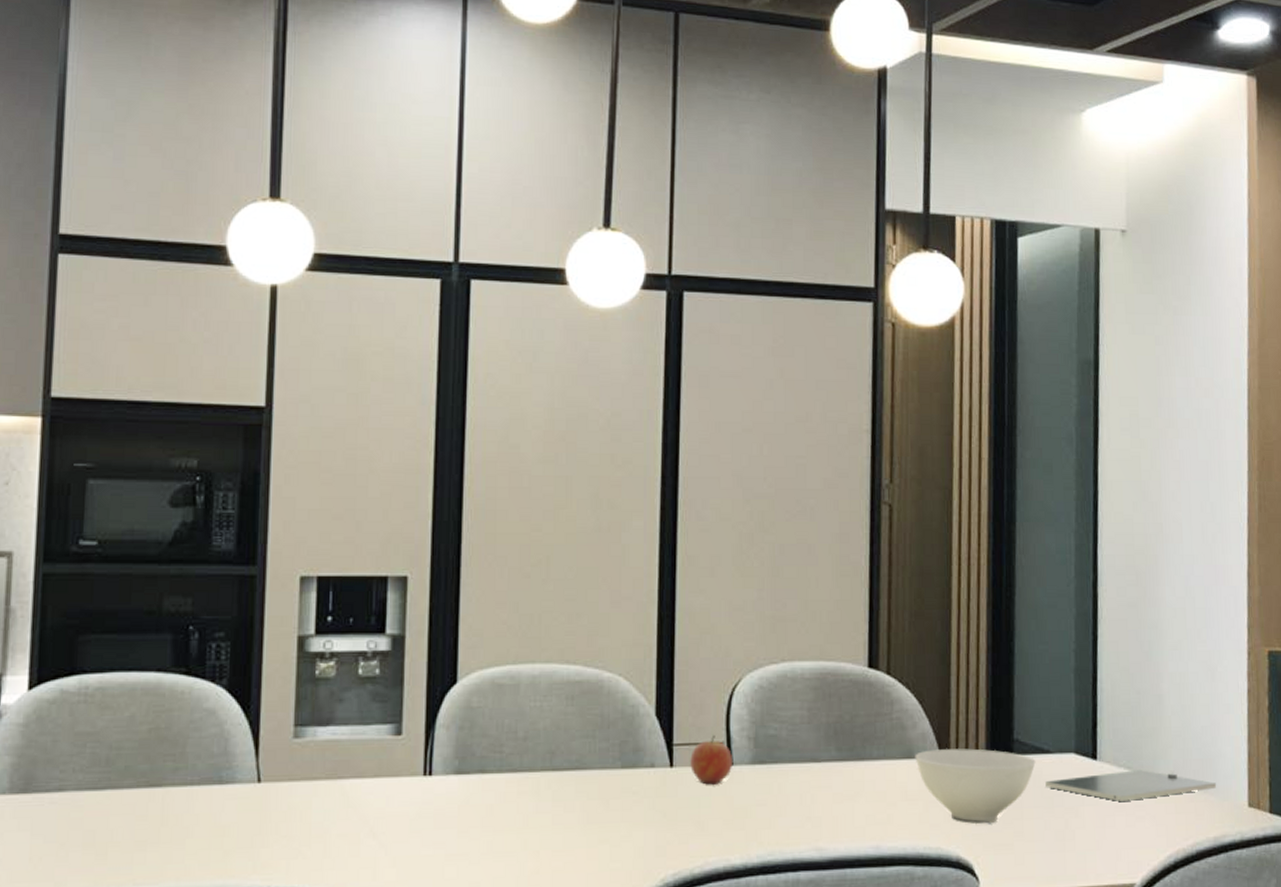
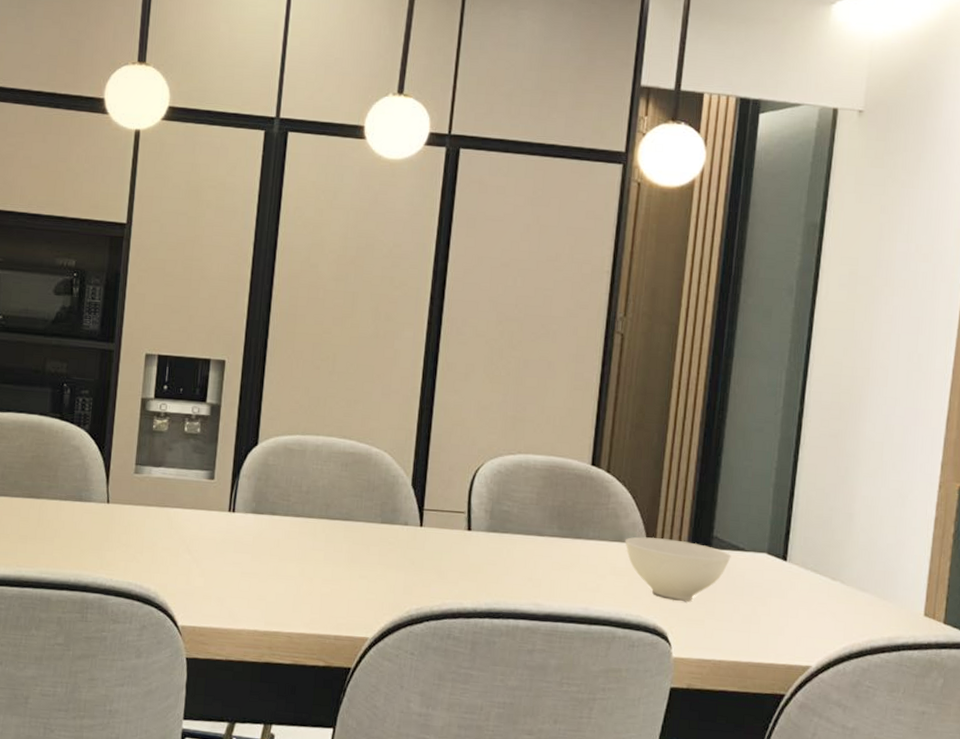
fruit: present [690,735,732,785] -> none [436,506,471,544]
tablet: present [1045,770,1217,803] -> none [738,573,896,599]

